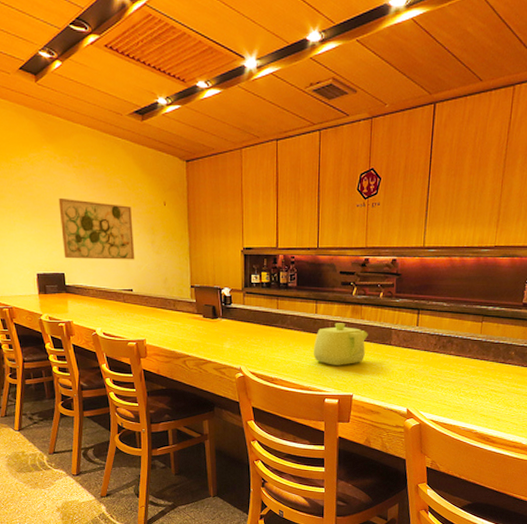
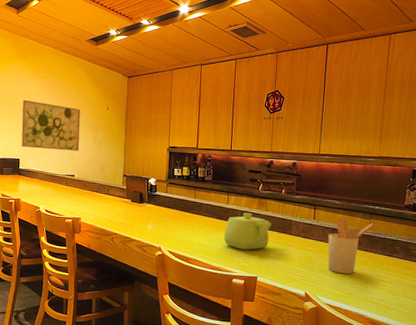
utensil holder: none [432,322,486,386] -> present [328,218,374,274]

